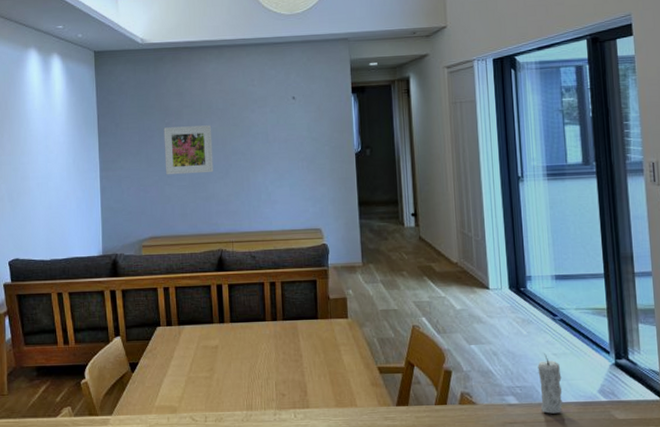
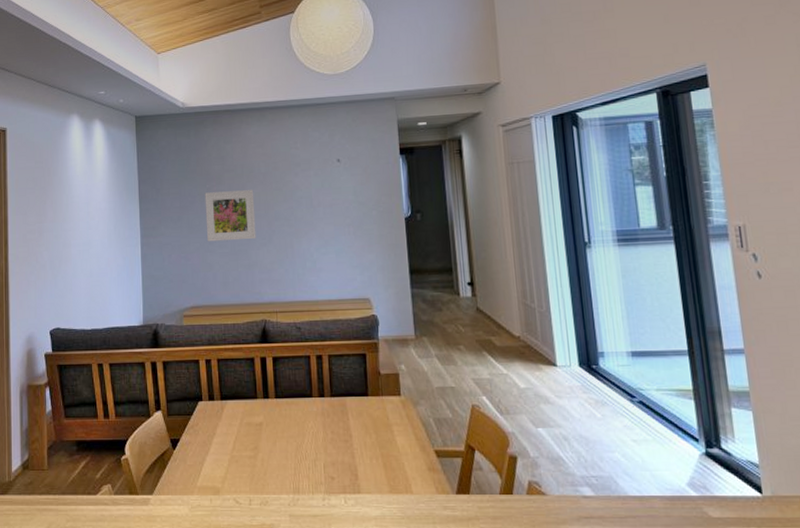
candle: present [537,353,563,414] -> none [615,439,647,508]

